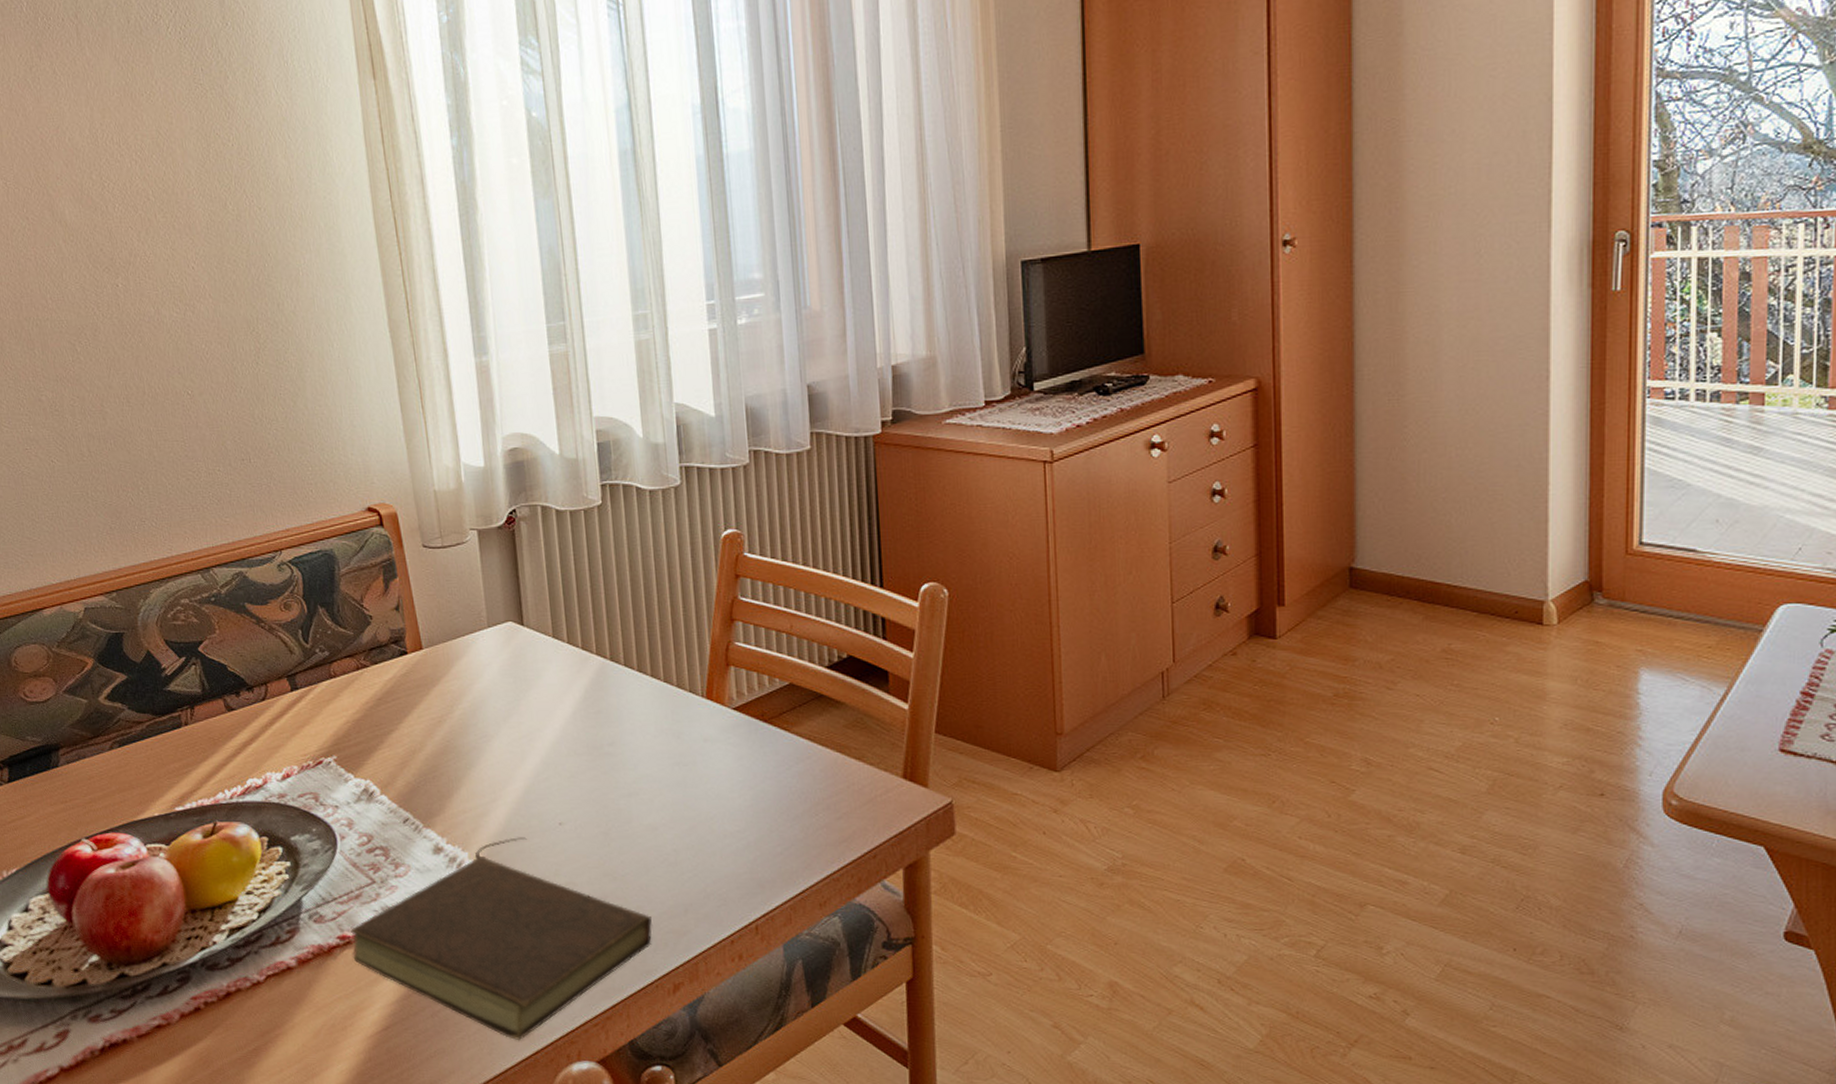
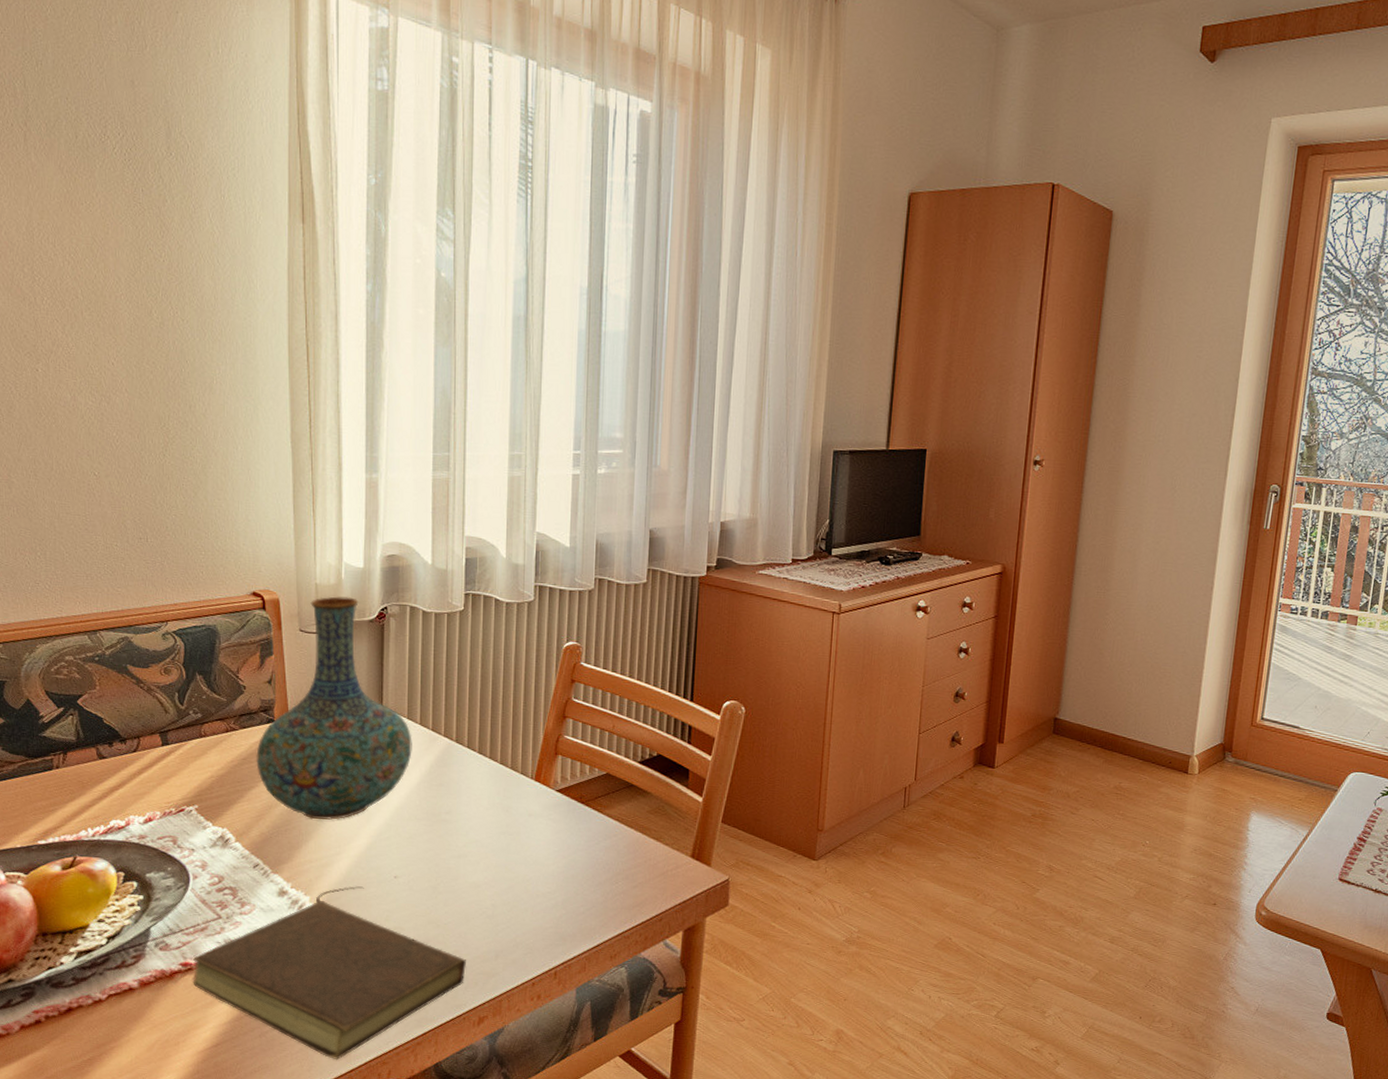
vase: none [392,502,563,763] -> present [256,596,412,820]

